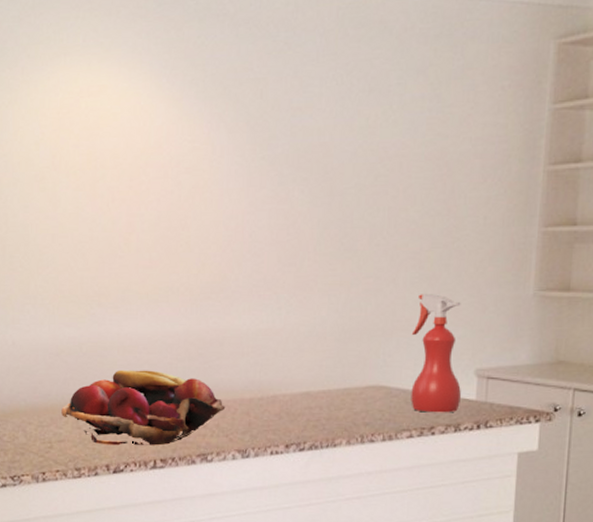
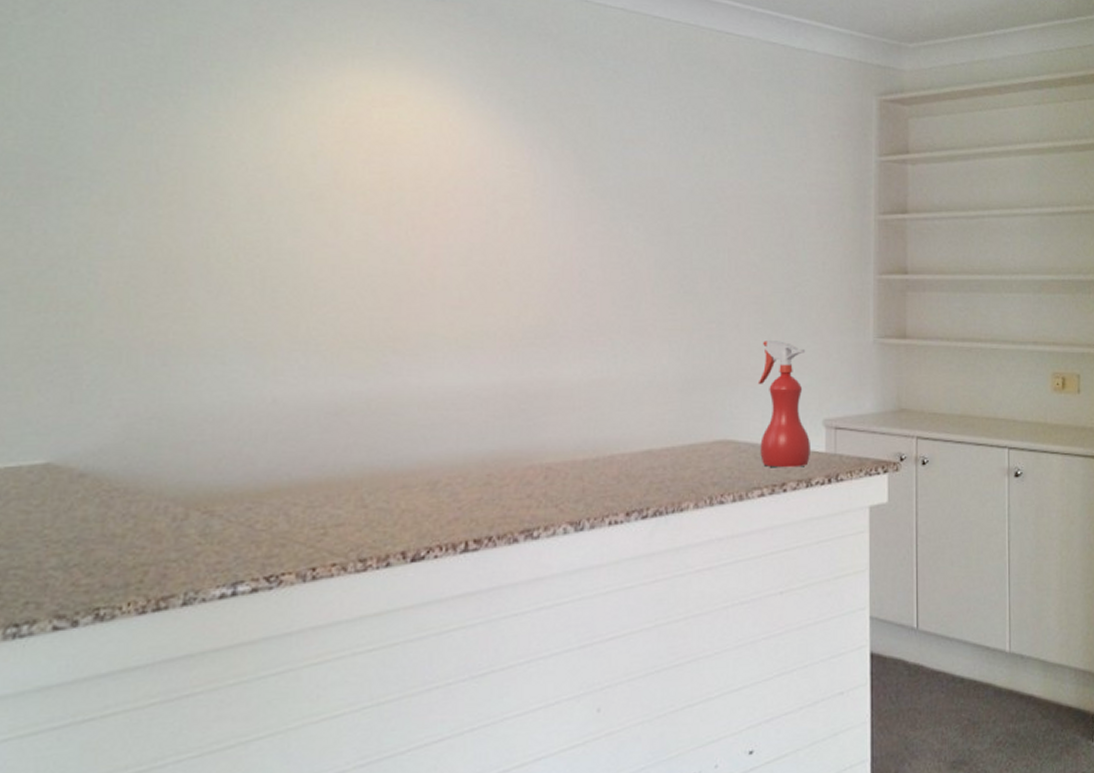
fruit basket: present [61,369,226,446] -> none [341,430,554,527]

